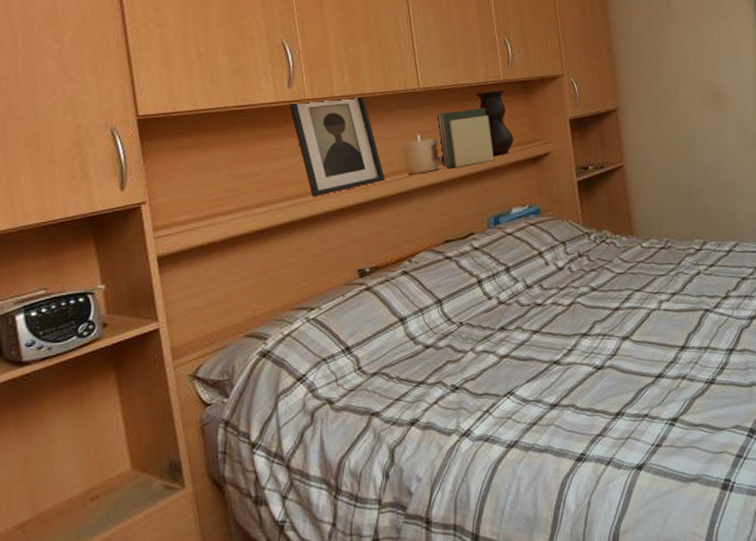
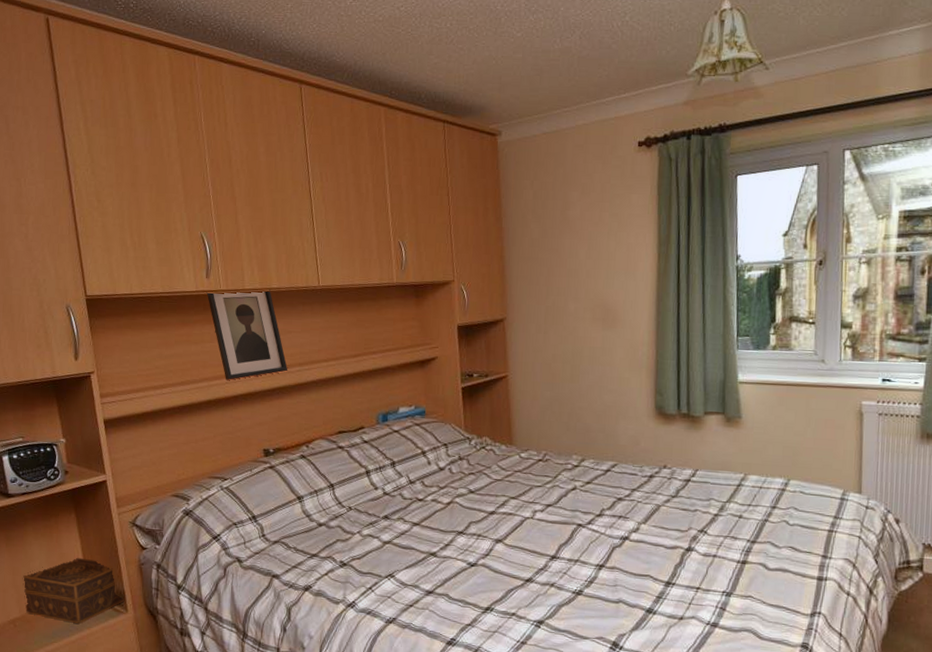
decorative box: none [37,428,181,514] -> present [22,557,125,624]
candle: present [402,134,440,175] -> none [303,329,336,368]
books: present [435,107,495,169] -> none [332,308,385,365]
vase: present [475,90,514,157] -> none [369,292,404,357]

